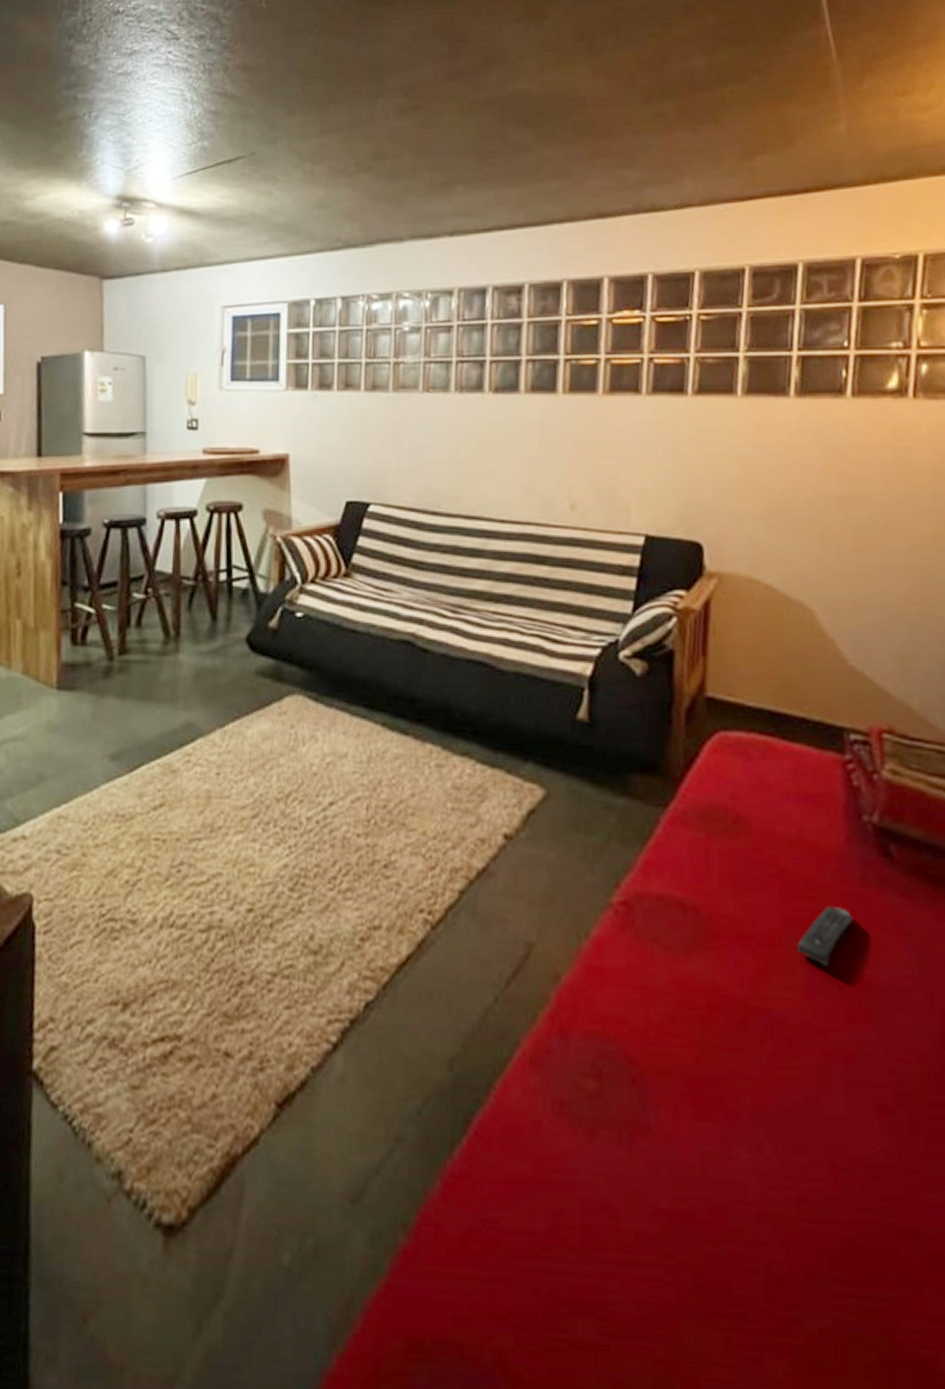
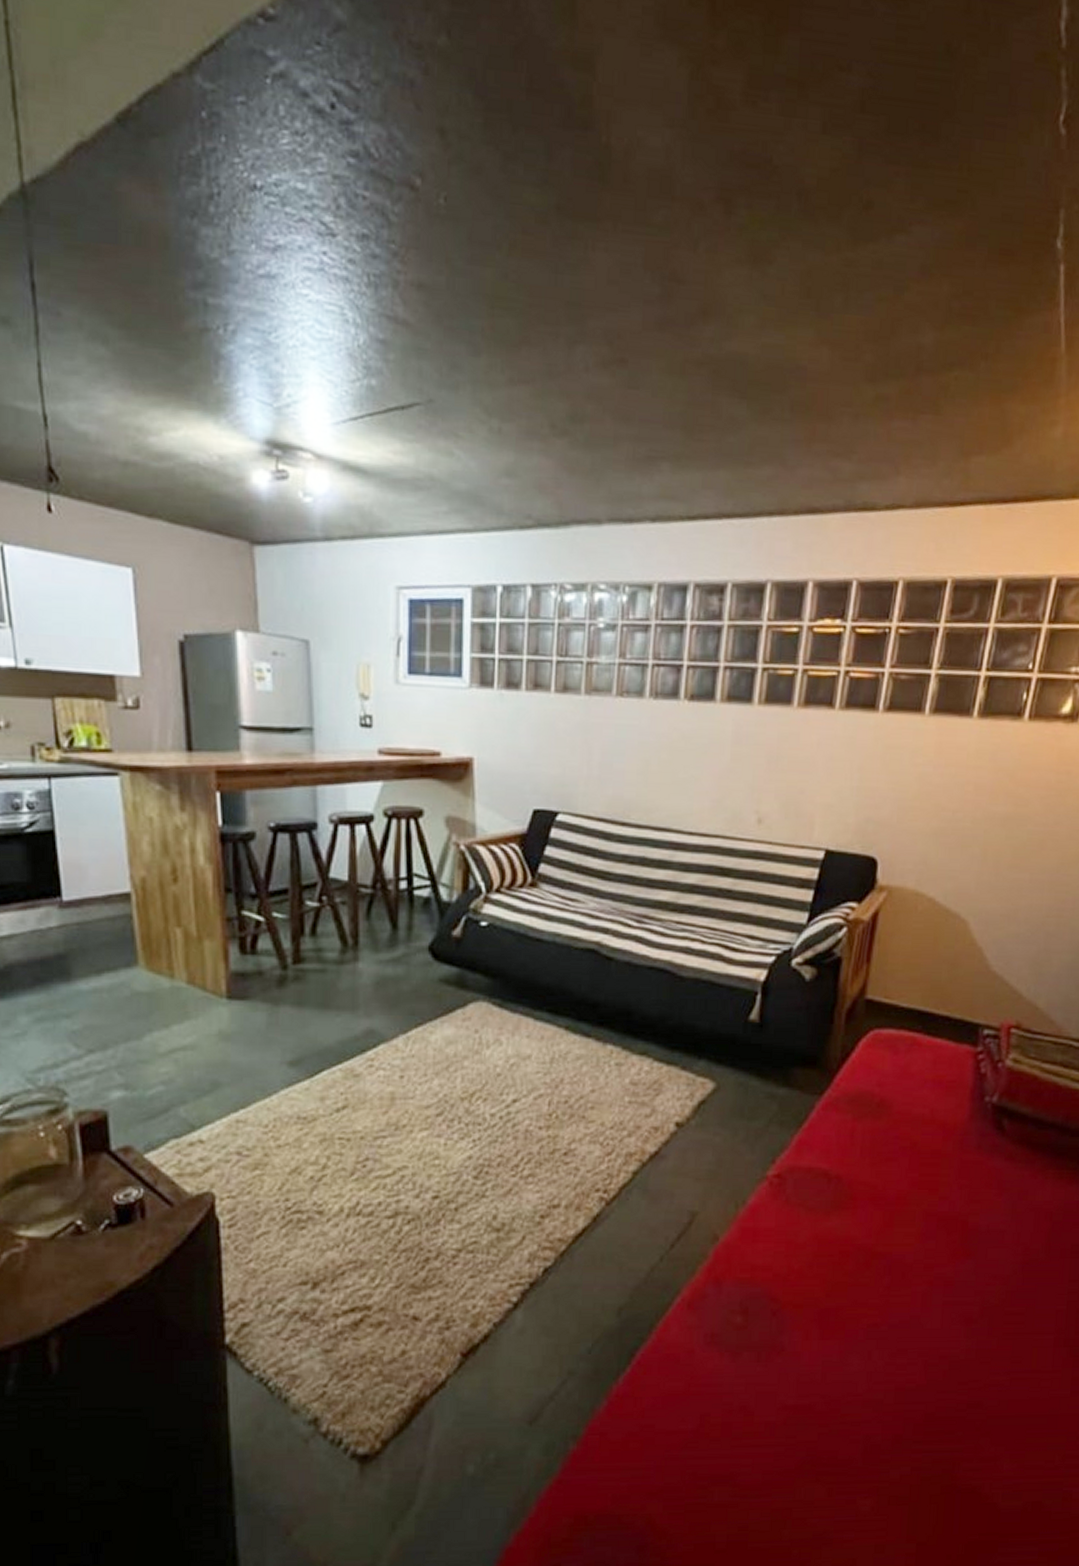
remote control: present [797,907,855,966] -> none [918,1171,967,1217]

